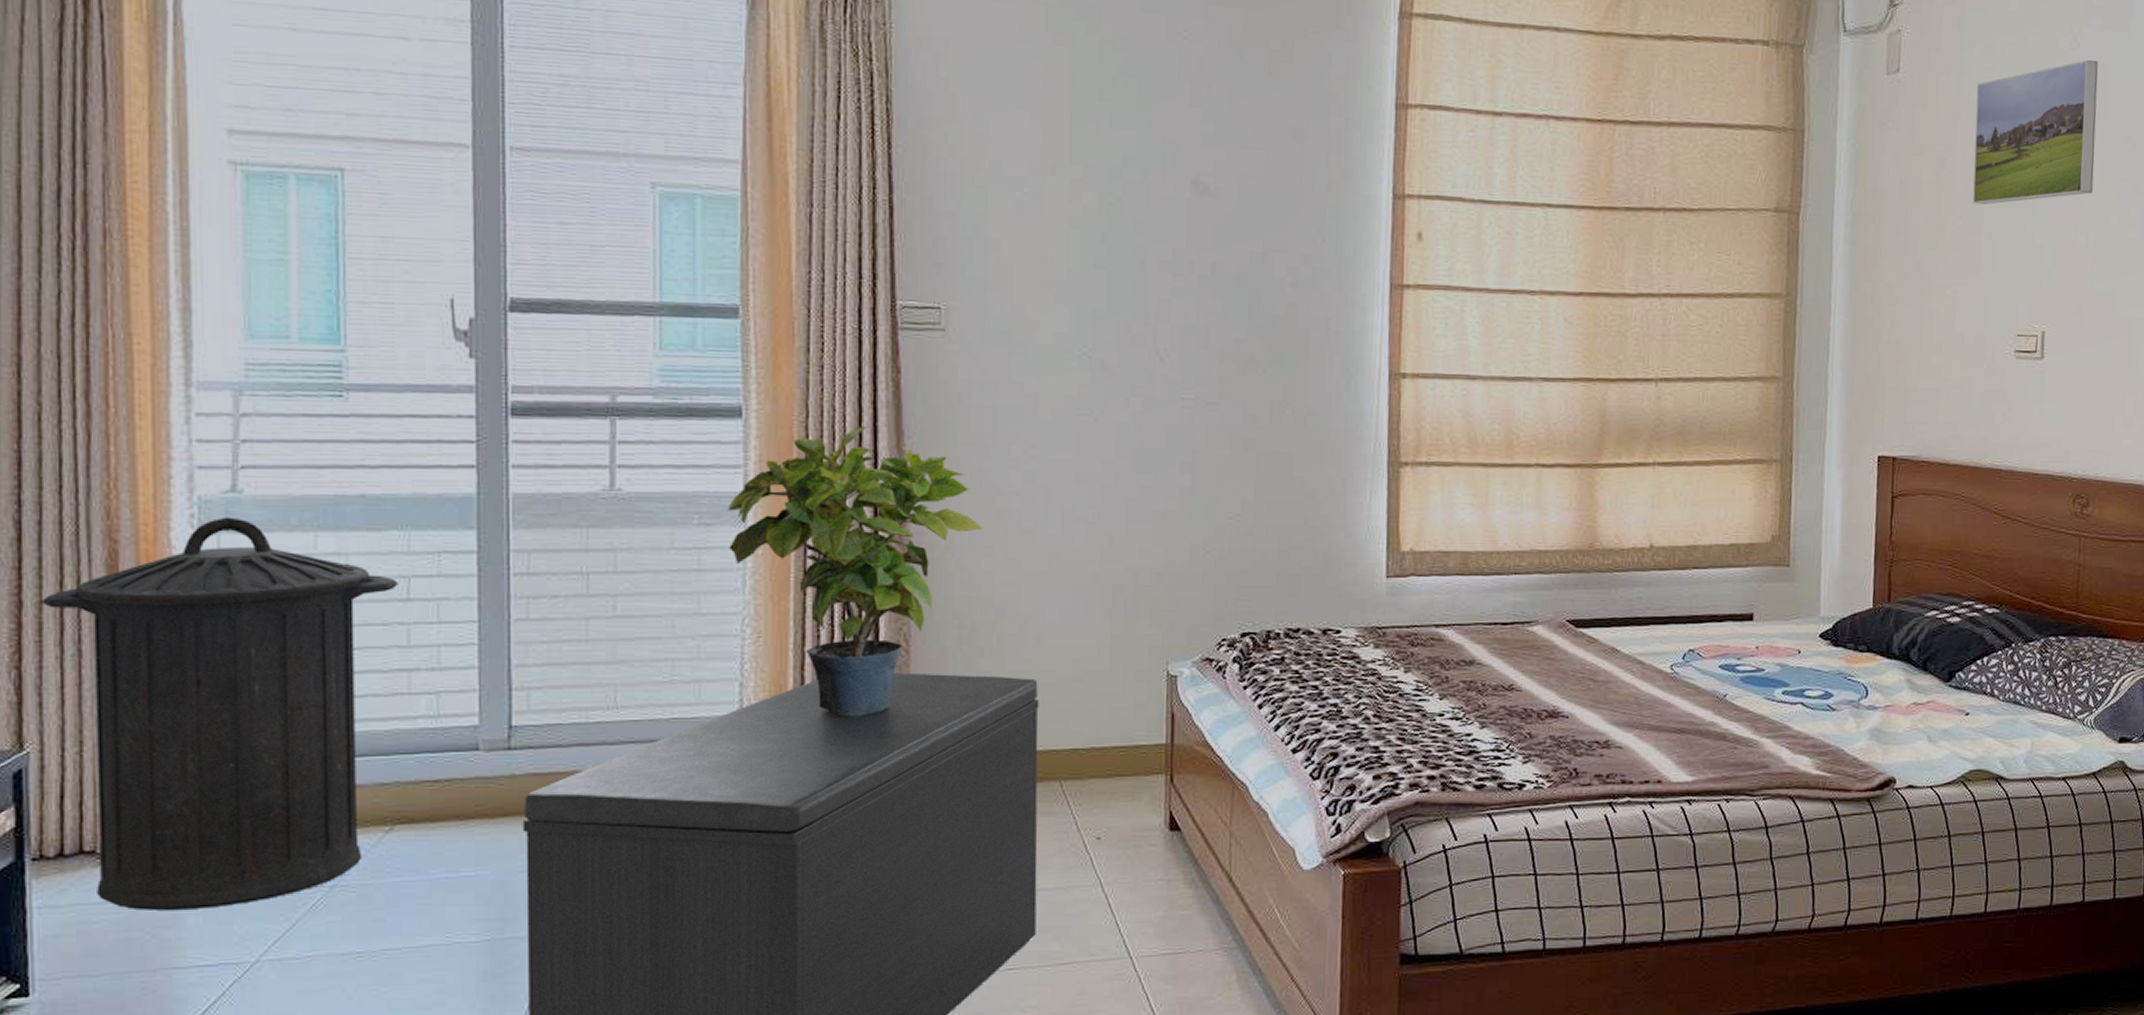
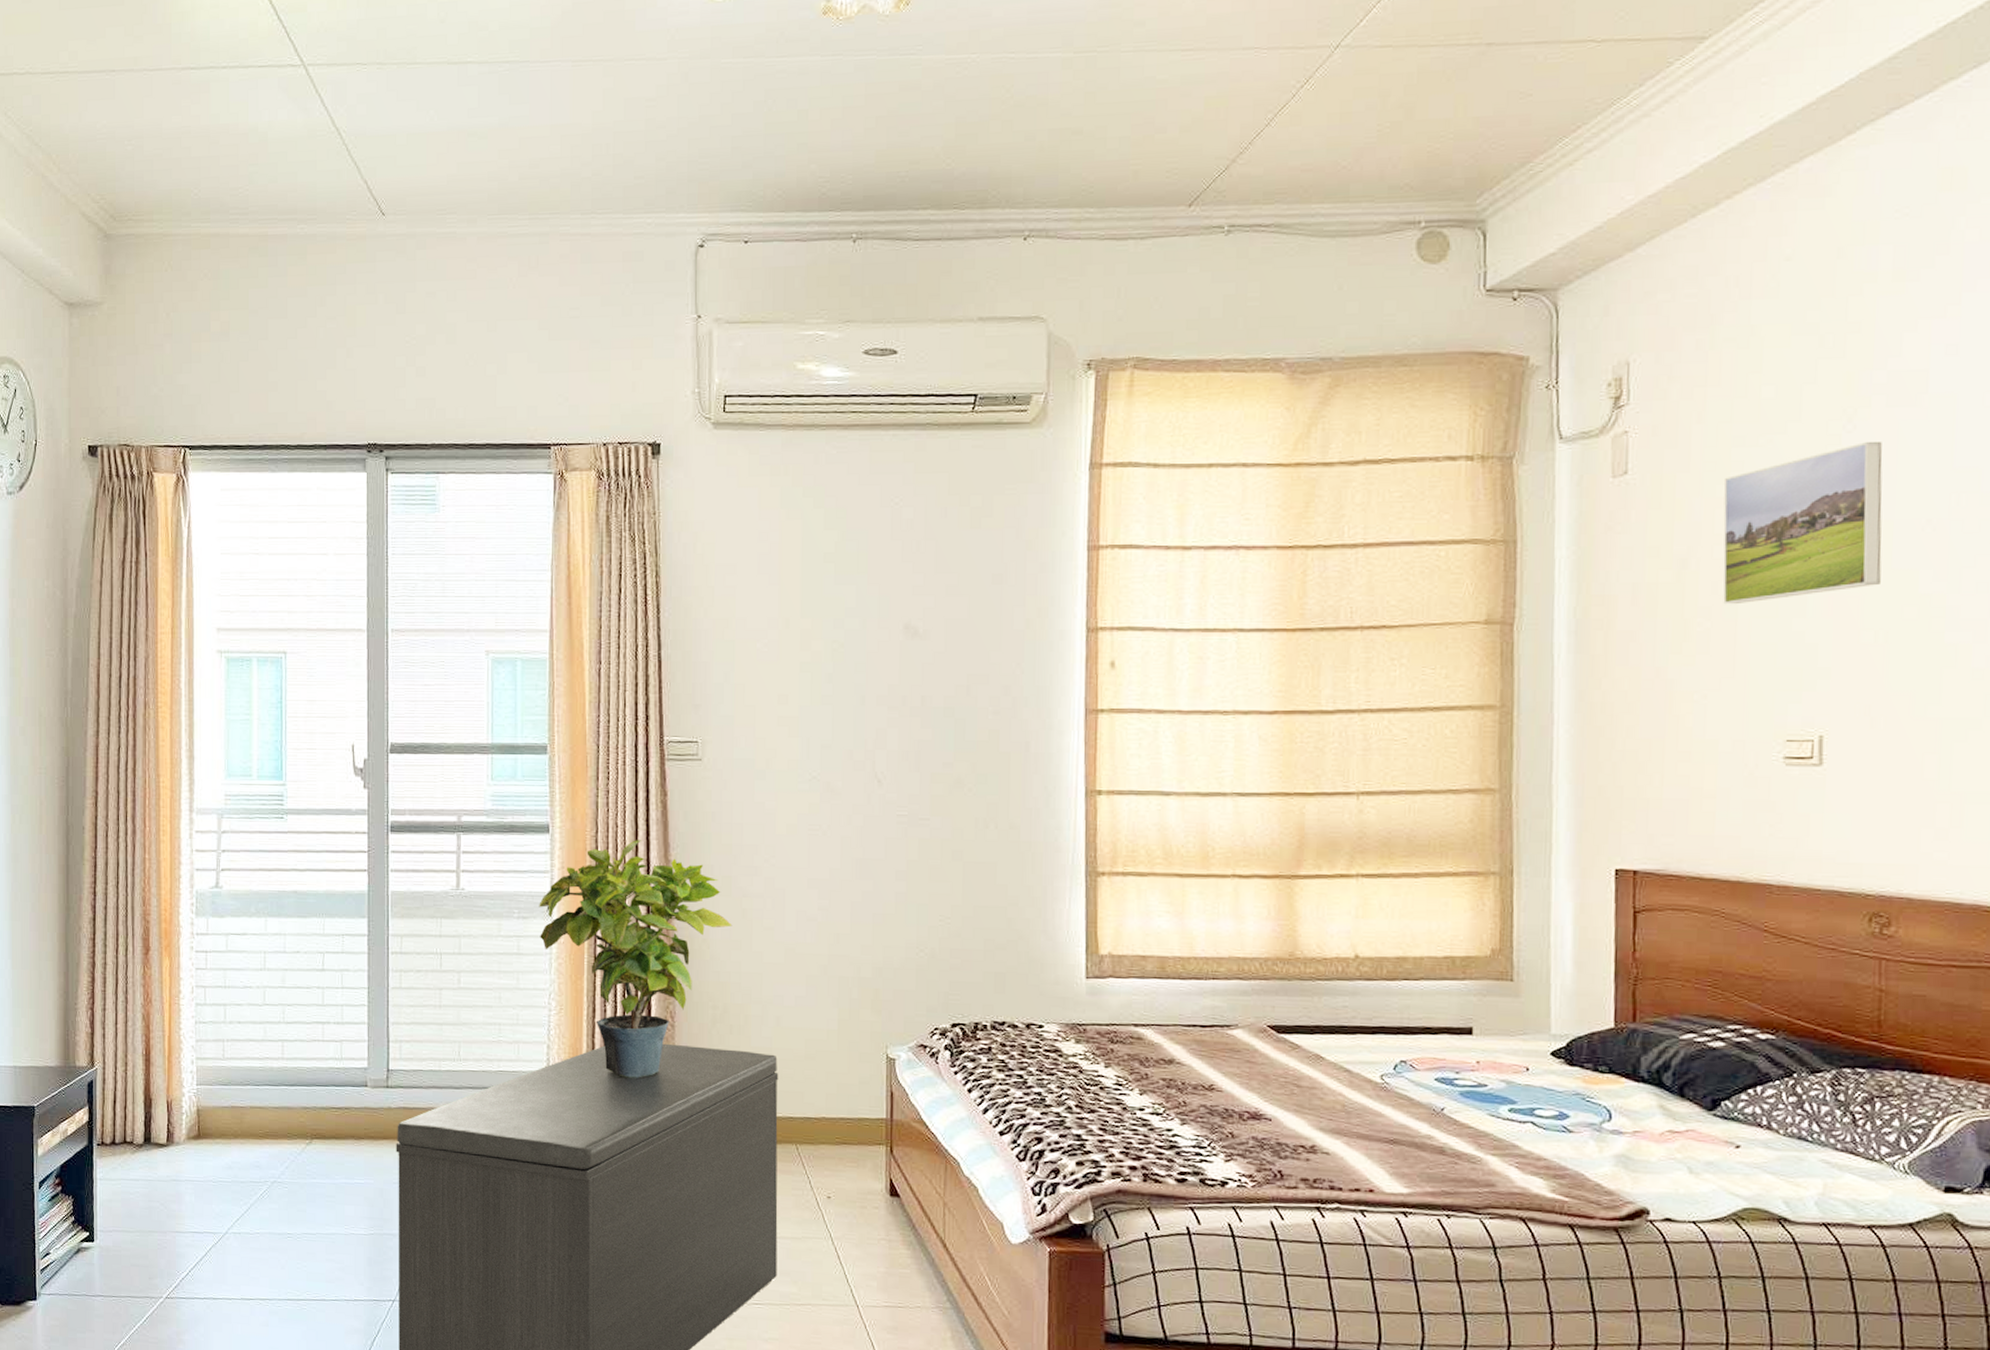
trash can: present [42,517,399,910] -> none [106,905,317,1190]

